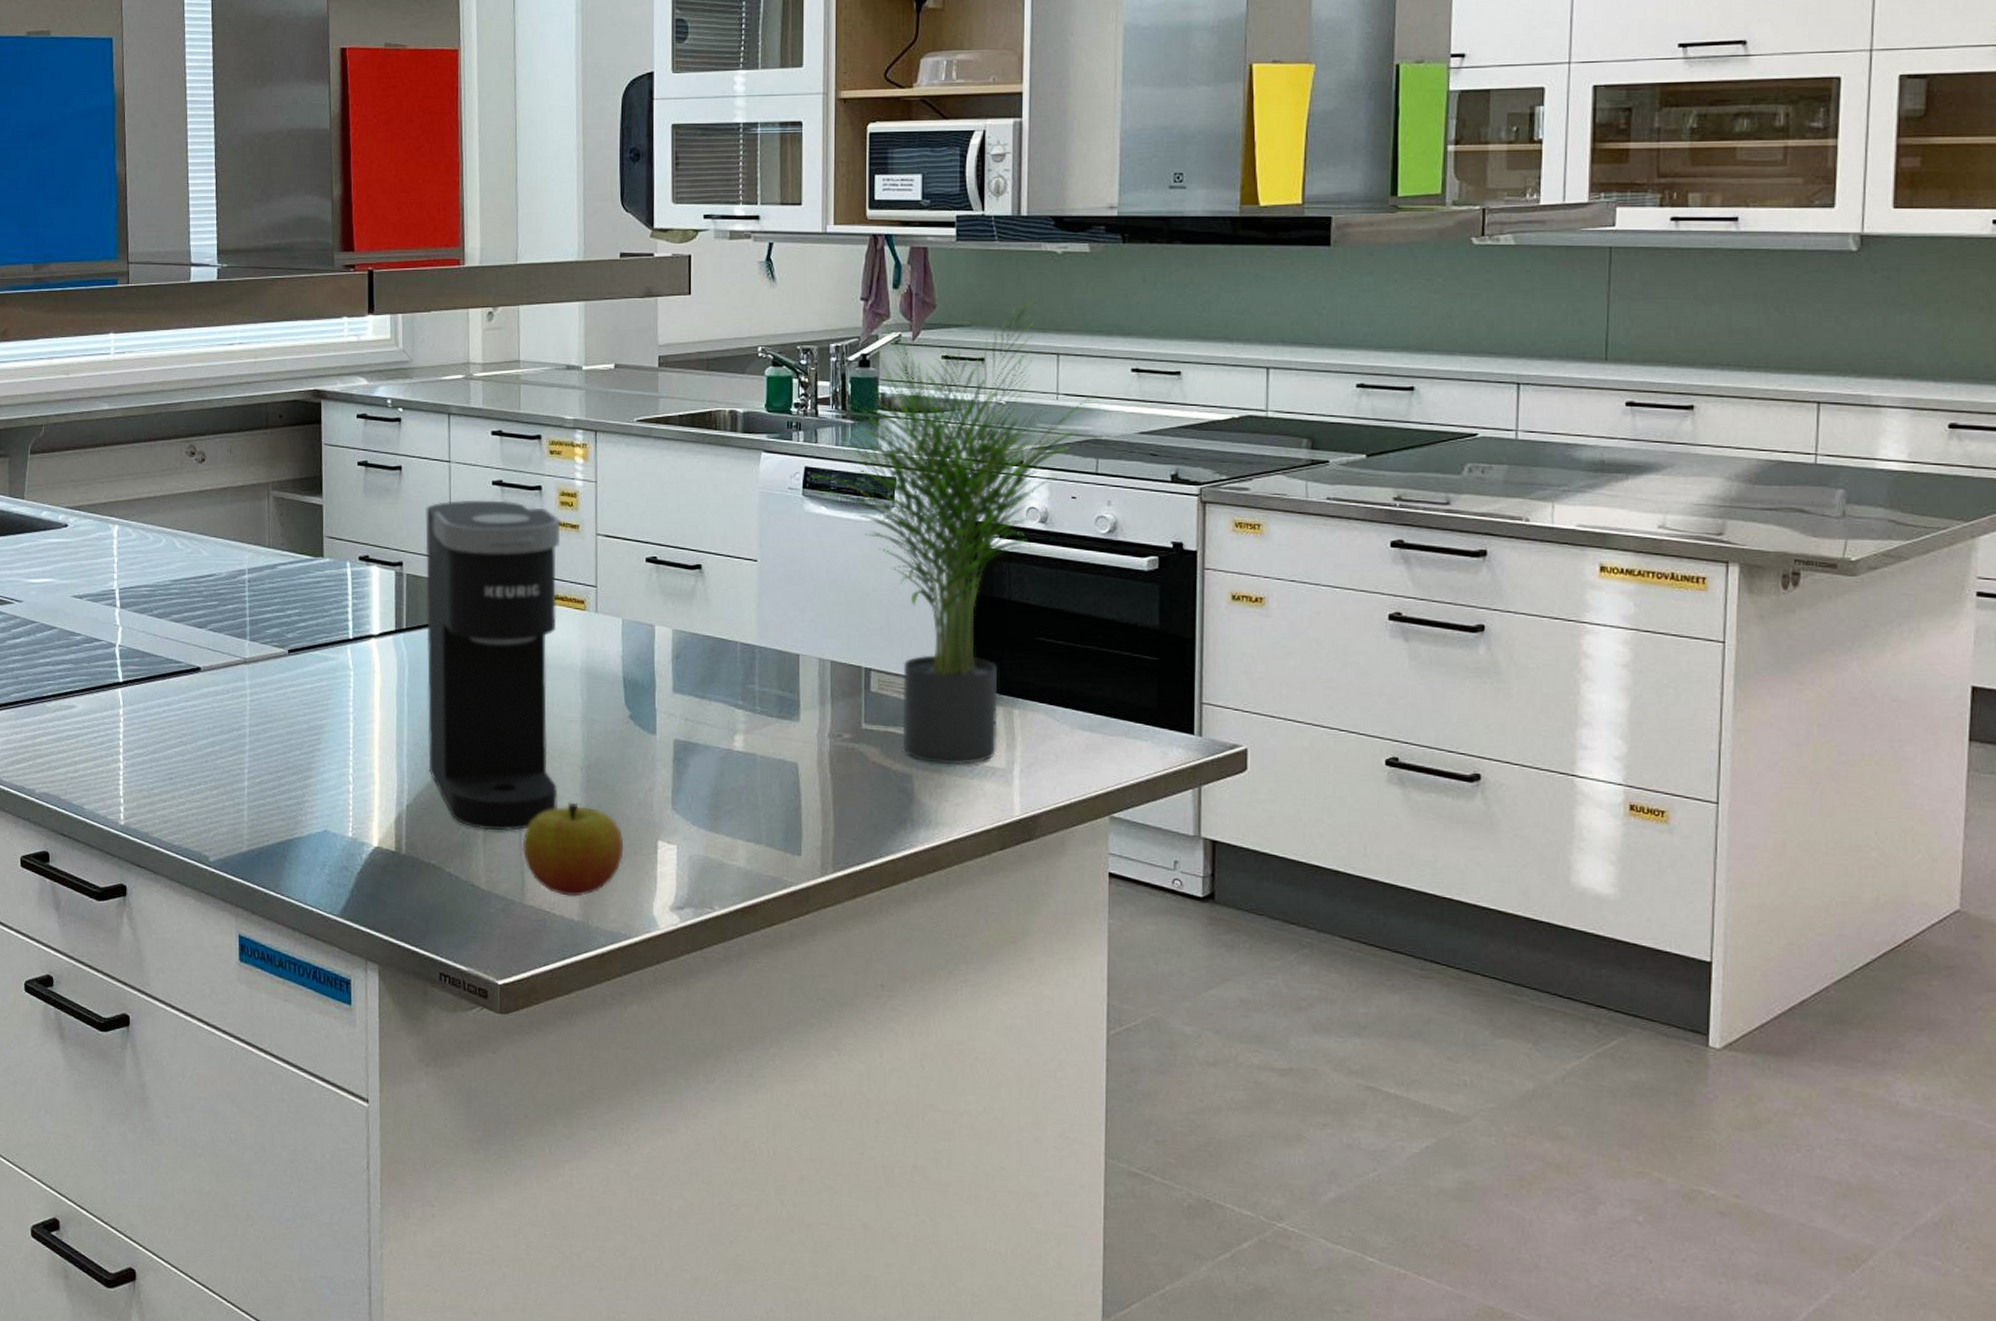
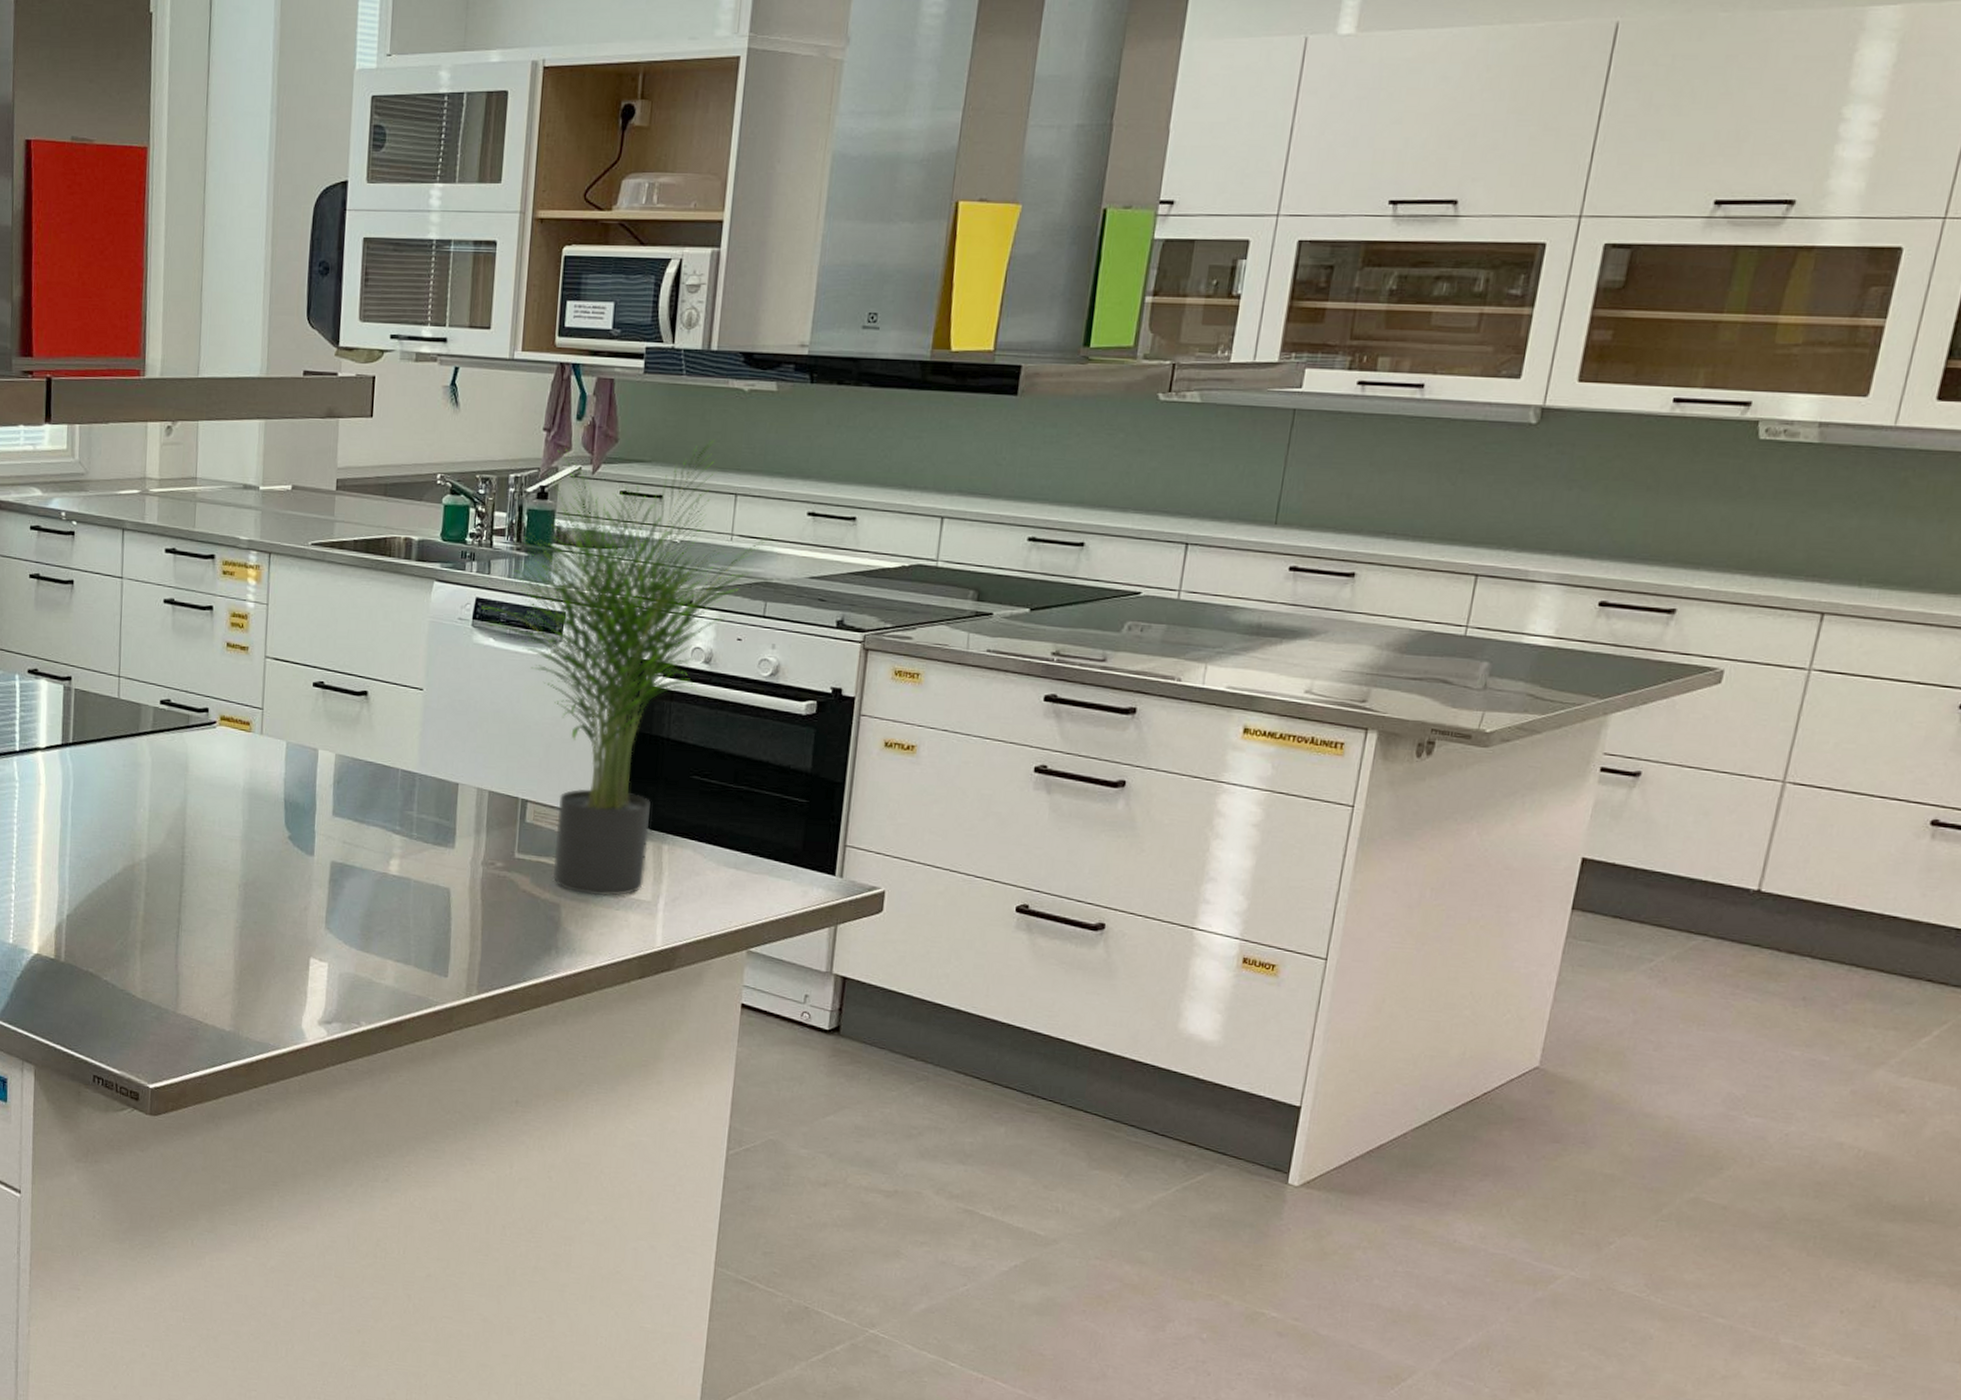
coffee maker: present [425,500,561,830] -> none [90,617,229,943]
apple: present [522,803,624,897] -> none [178,919,277,1008]

